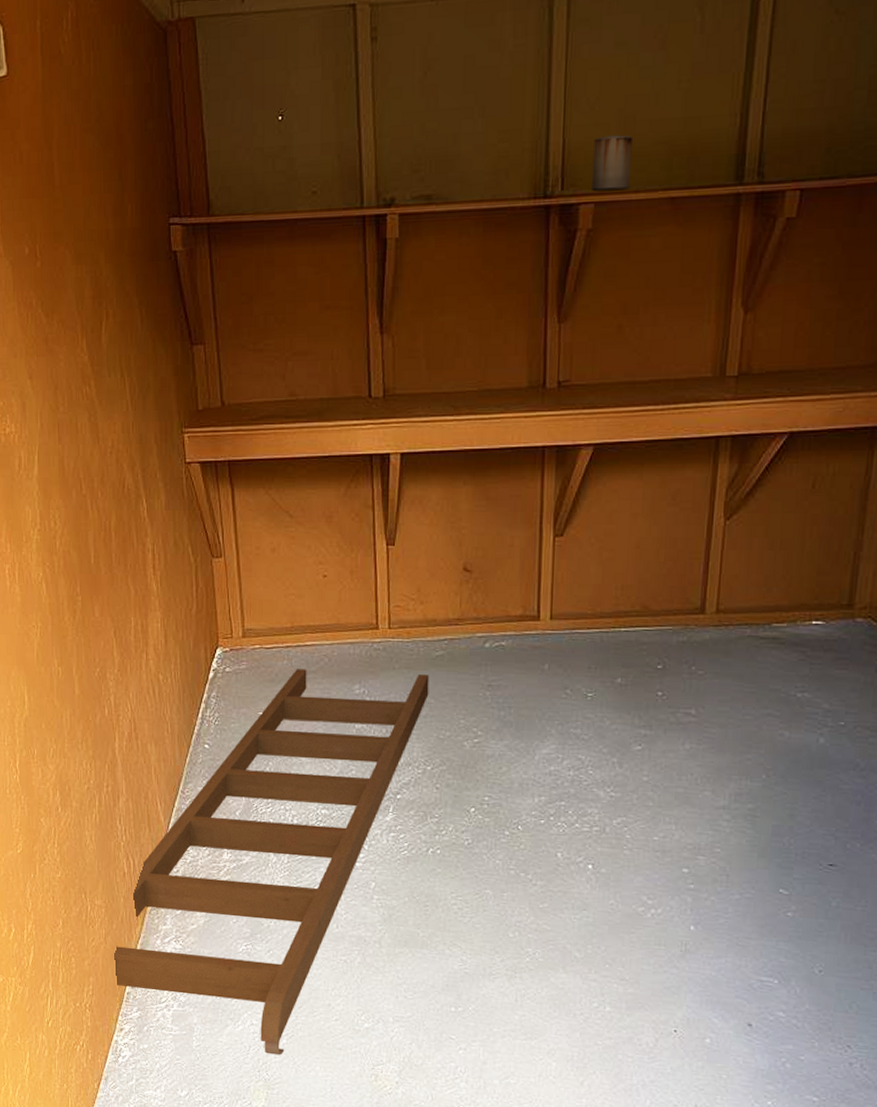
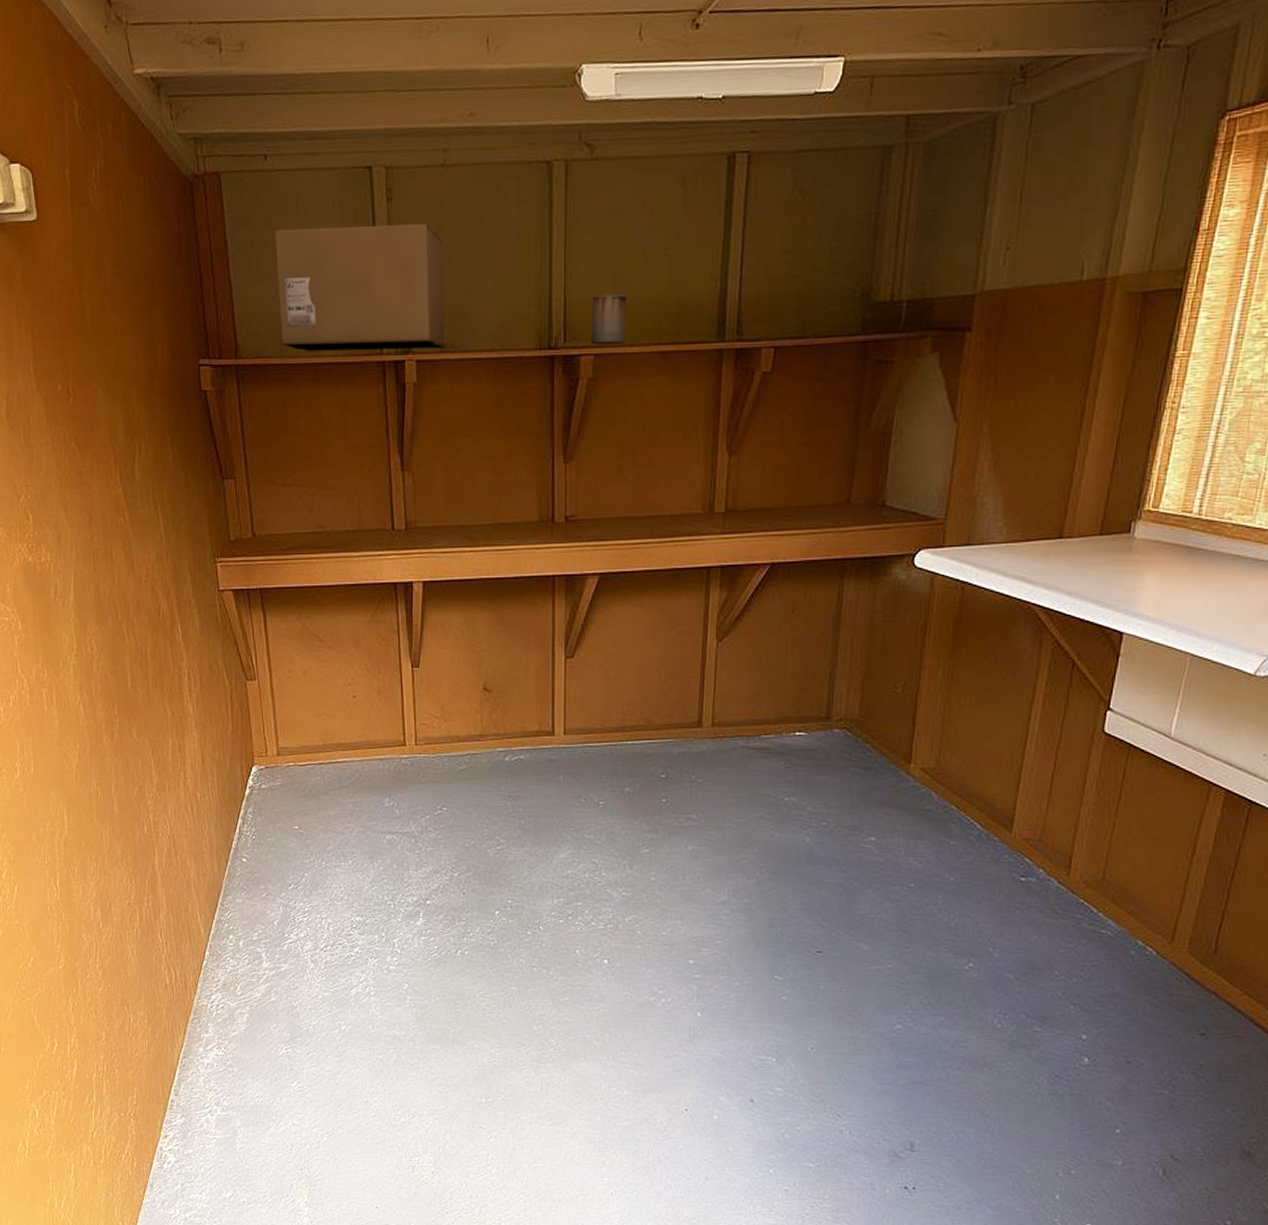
ladder: present [114,669,429,1056] -> none [157,784,454,1153]
box: none [252,64,431,207] -> present [275,224,444,352]

